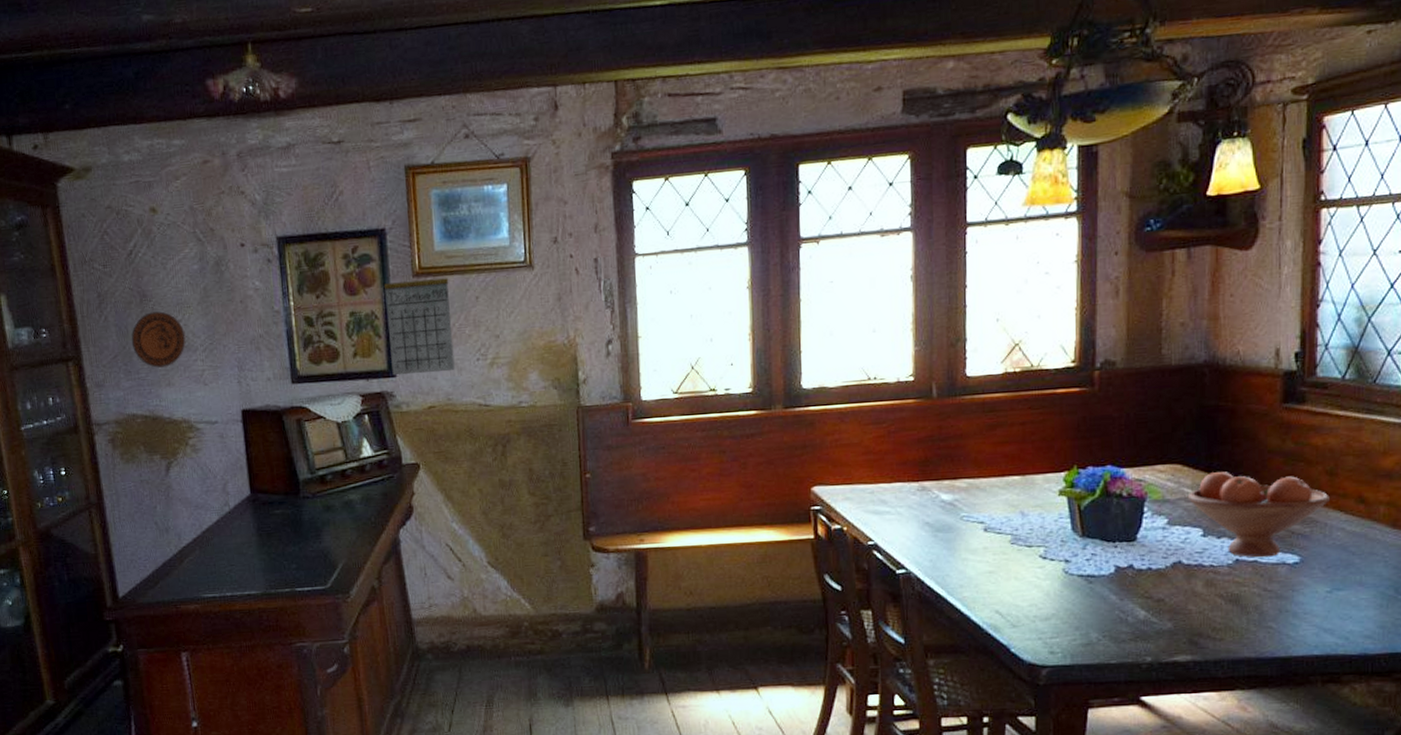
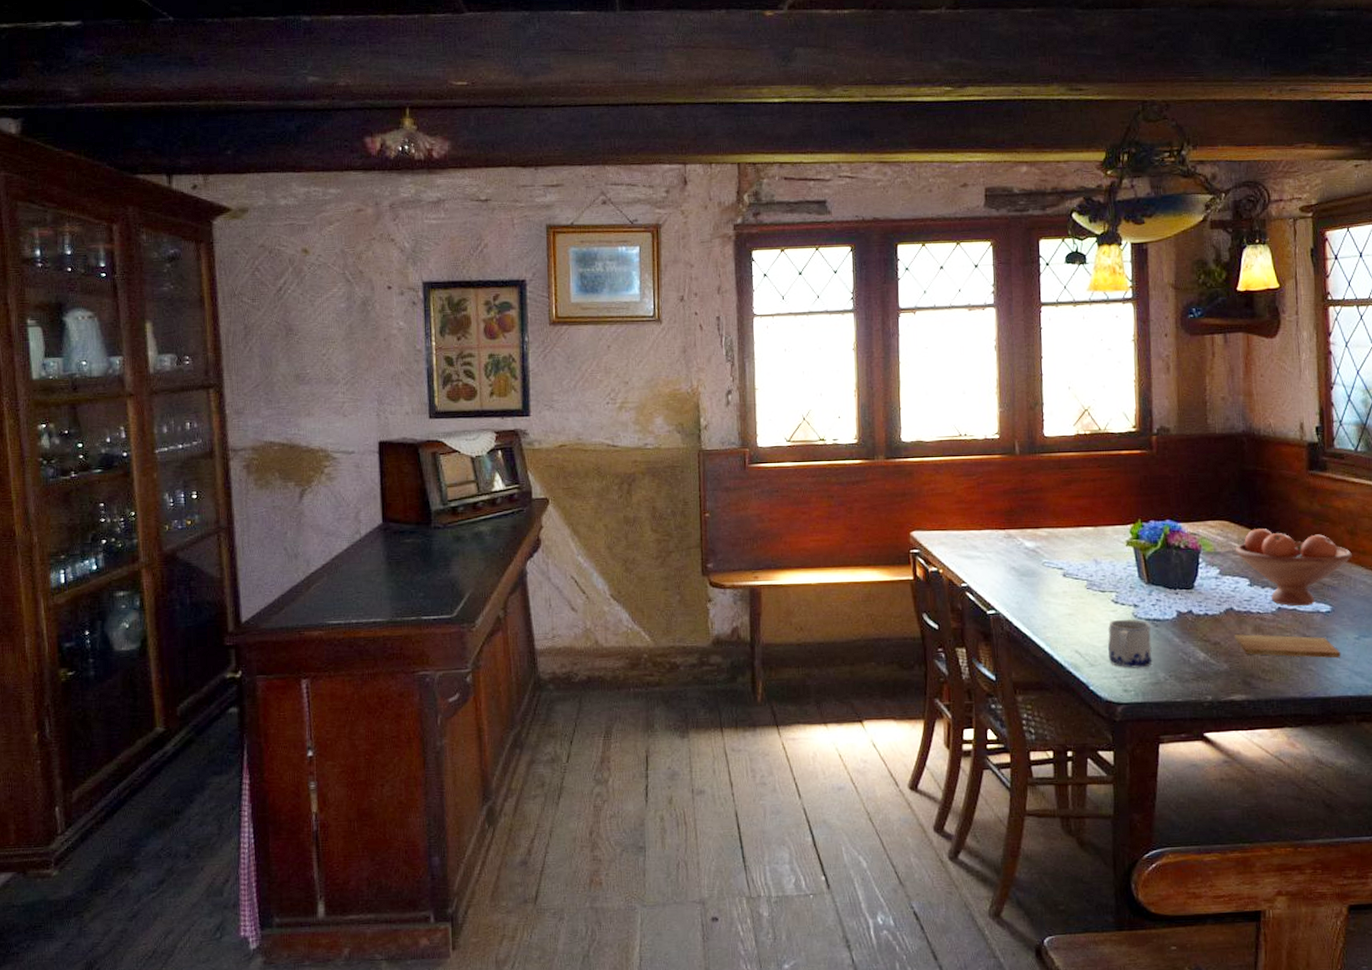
decorative plate: present [131,311,186,368] -> none [274,345,328,398]
calendar: present [383,260,455,376] -> none [522,309,586,415]
mug: none [1032,576,1084,629] -> present [1107,620,1152,668]
cutting board: none [1182,590,1308,615] -> present [1235,634,1341,659]

